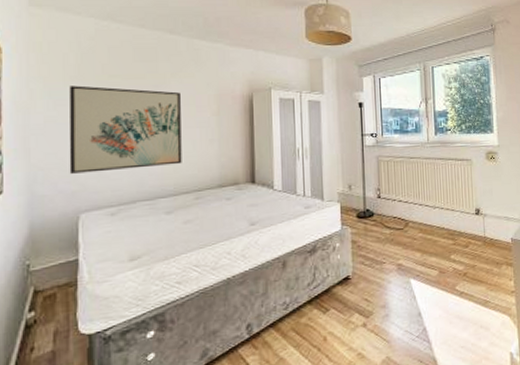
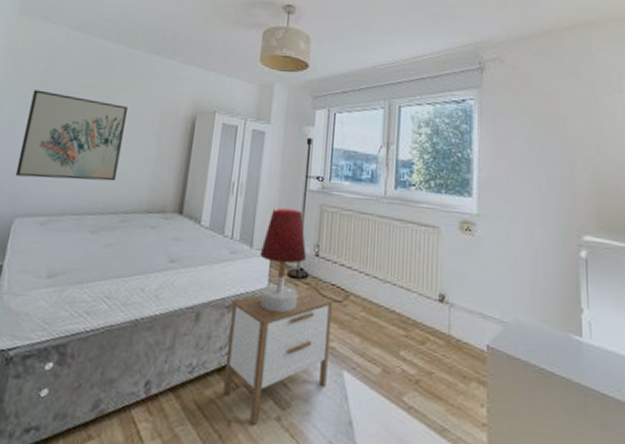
nightstand: none [313,223,398,334] -> present [222,285,334,425]
table lamp: none [330,163,370,248] -> present [259,208,306,314]

